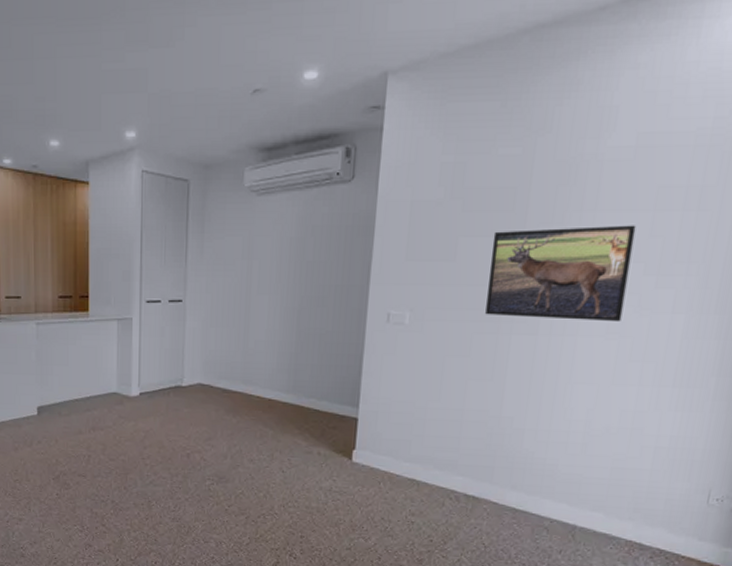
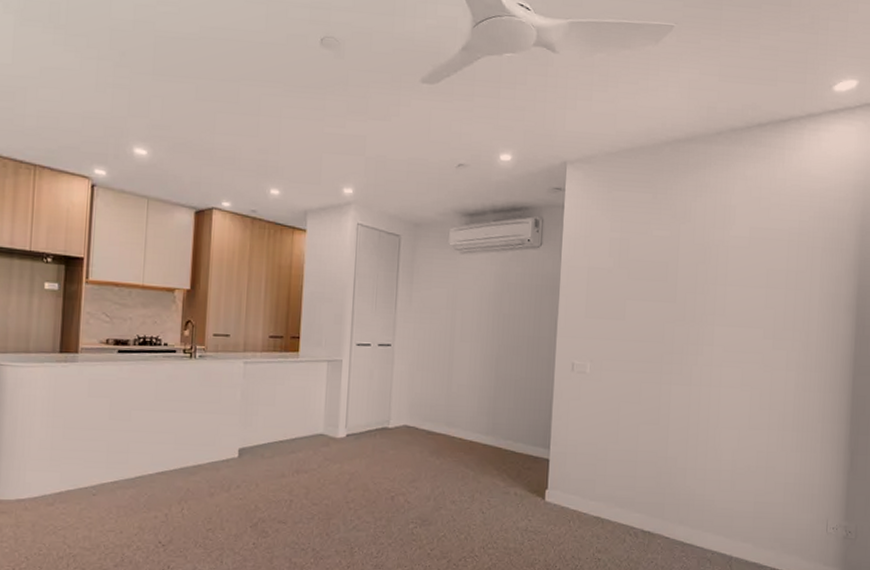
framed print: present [485,225,636,322] -> none [650,297,755,377]

